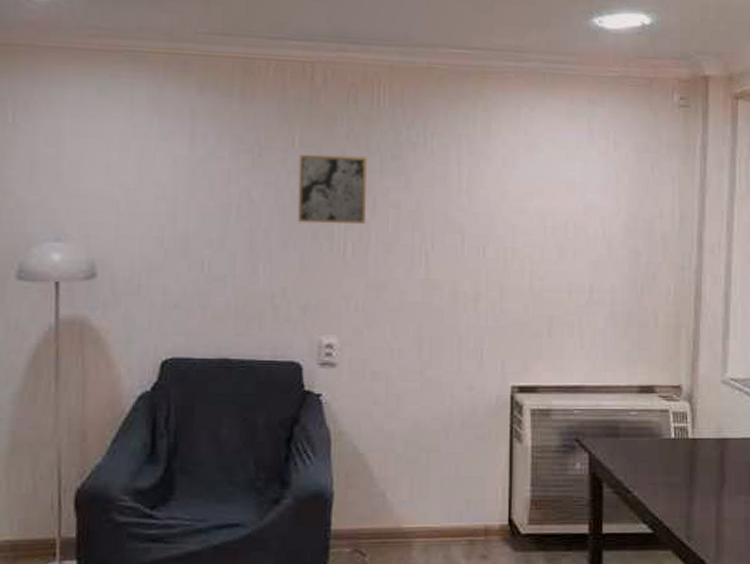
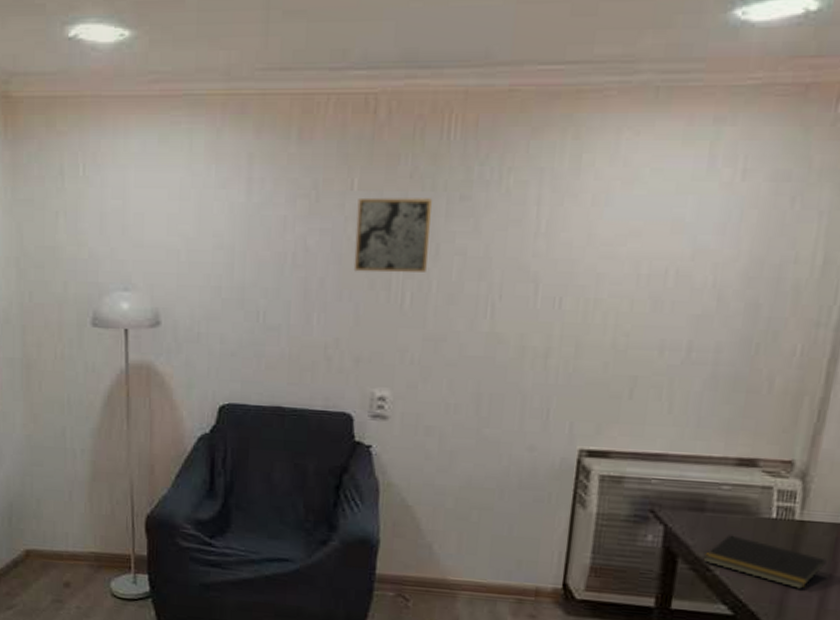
notepad: none [623,457,717,501] -> present [702,535,827,589]

